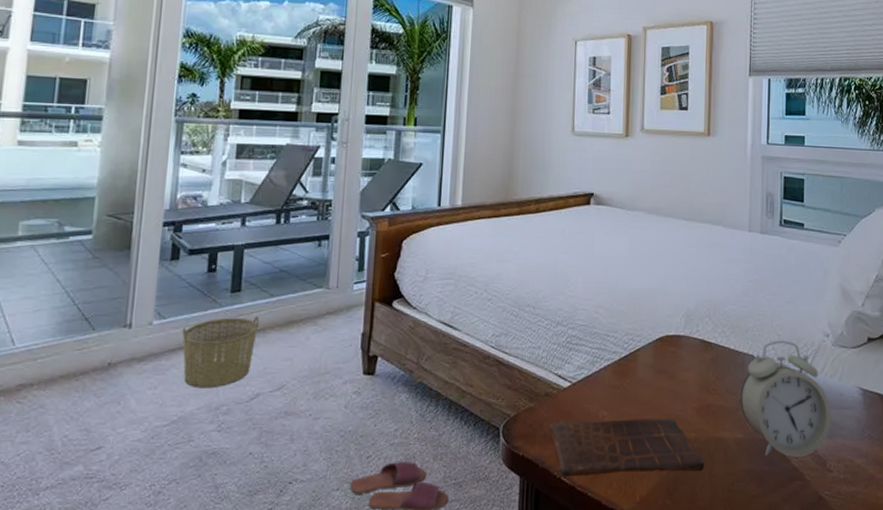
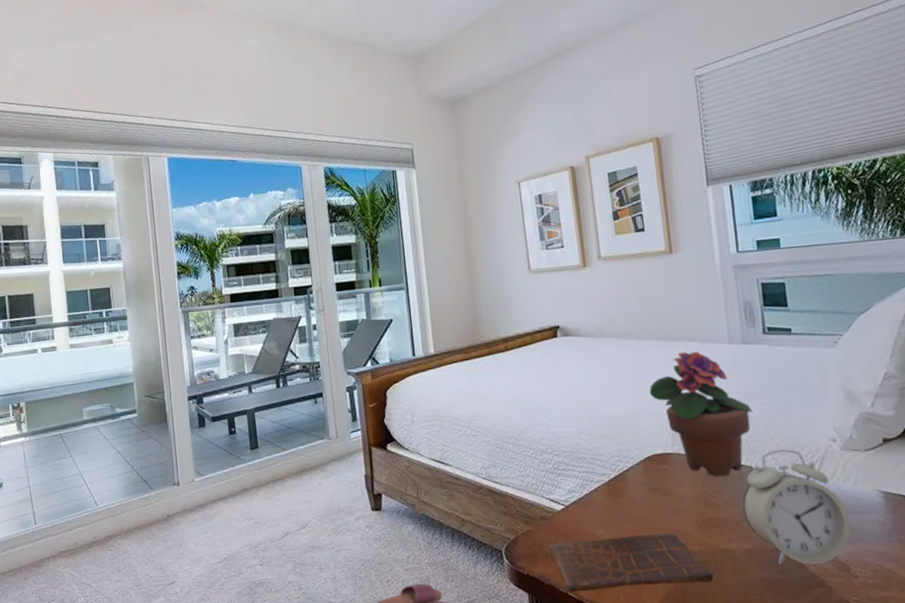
basket: present [182,316,260,388] -> none [218,468,278,531]
potted flower: none [670,235,761,363] -> present [649,351,753,477]

